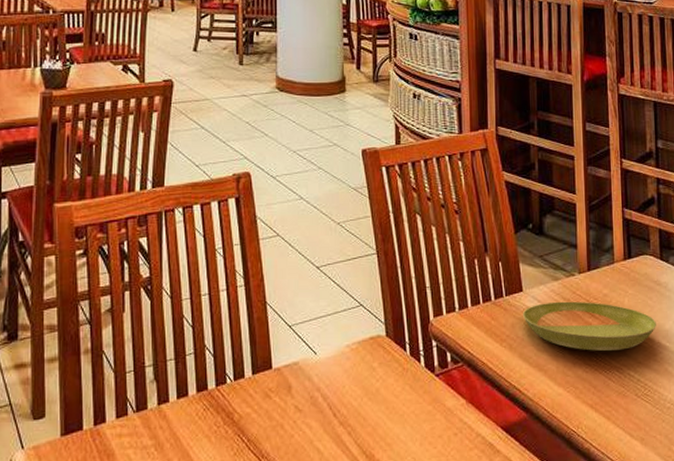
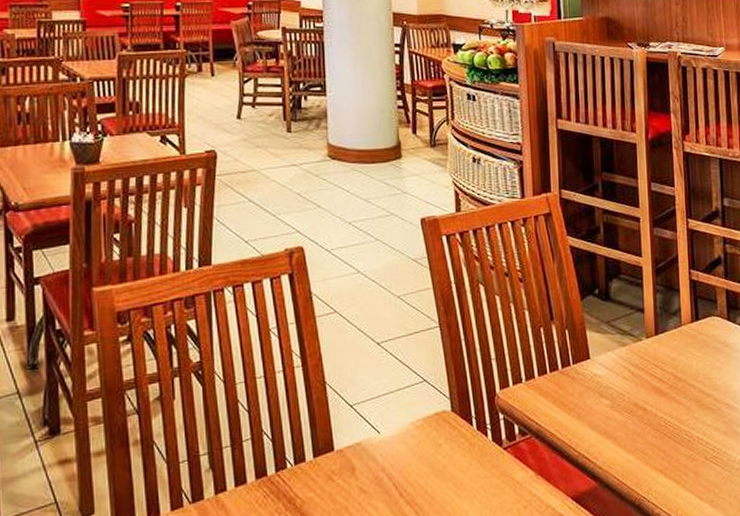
saucer: present [523,301,656,352] -> none [591,366,724,416]

